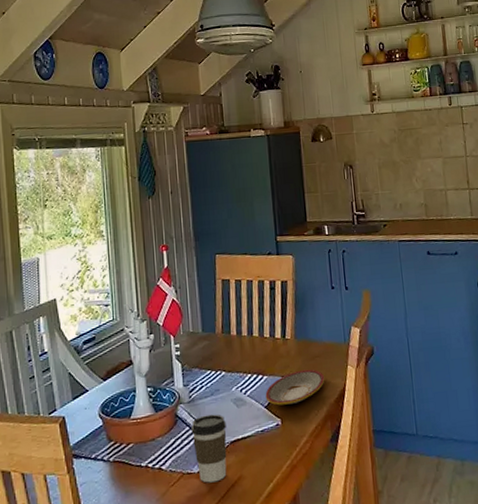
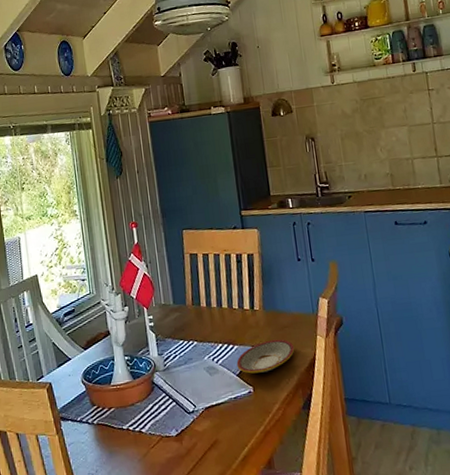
coffee cup: present [191,414,227,483] -> none [167,381,203,446]

